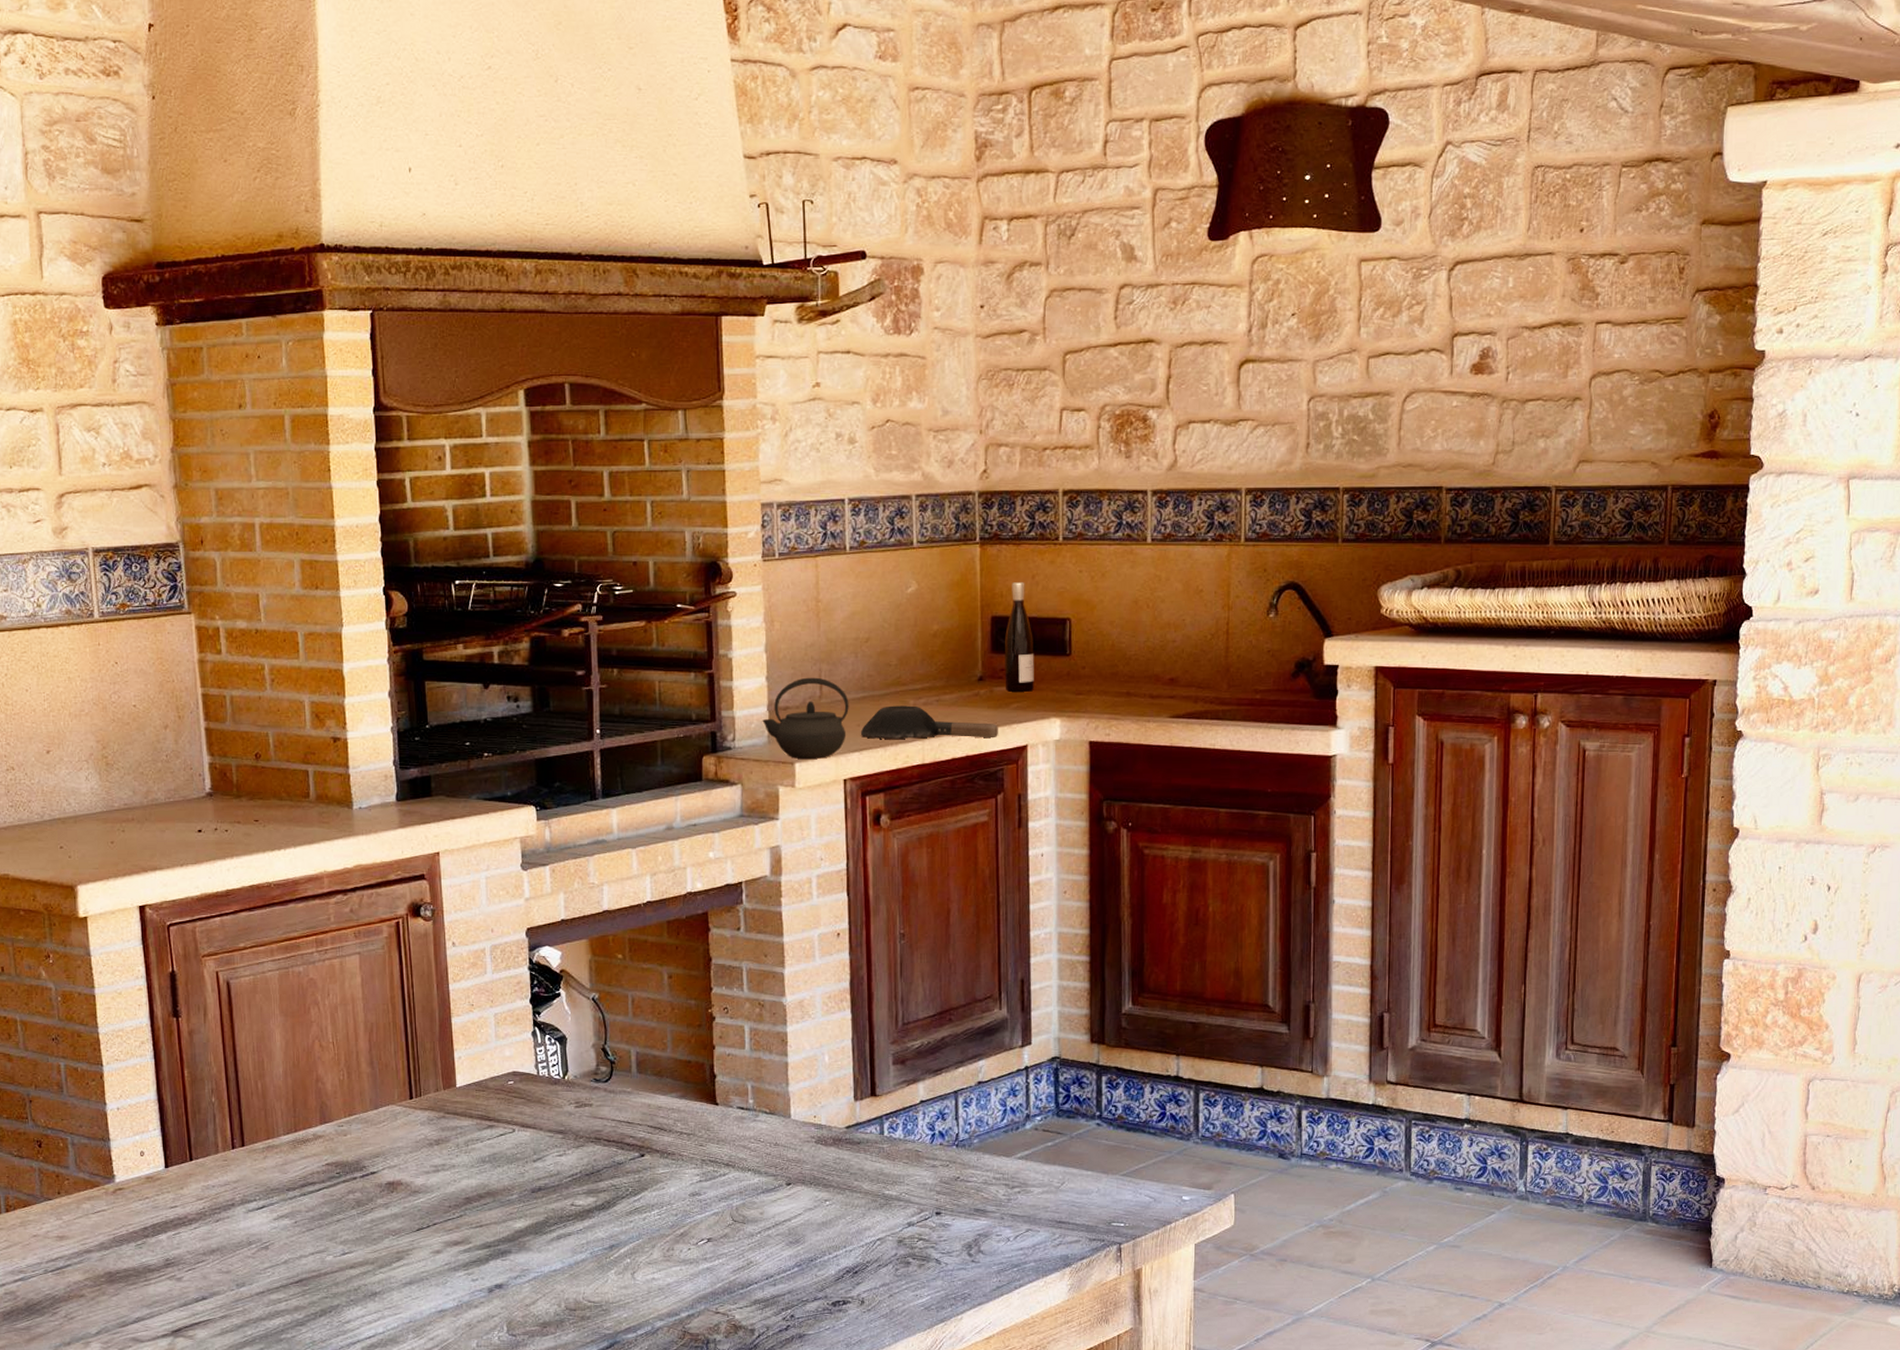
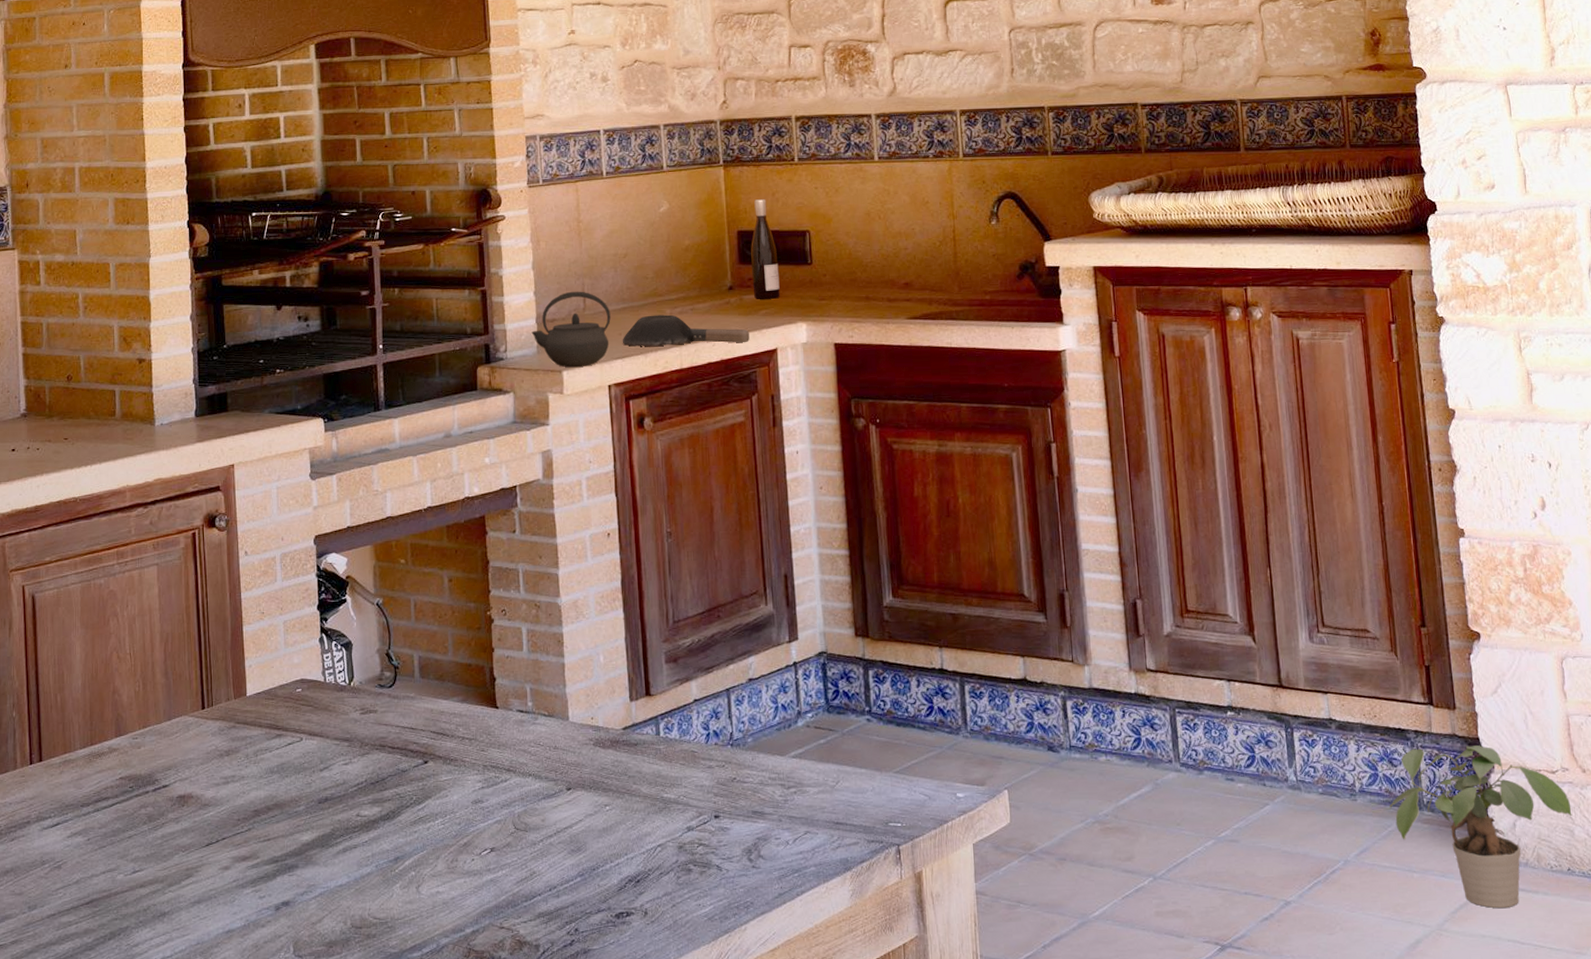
potted plant: none [1615,1162,1795,1313] -> present [1389,745,1572,908]

